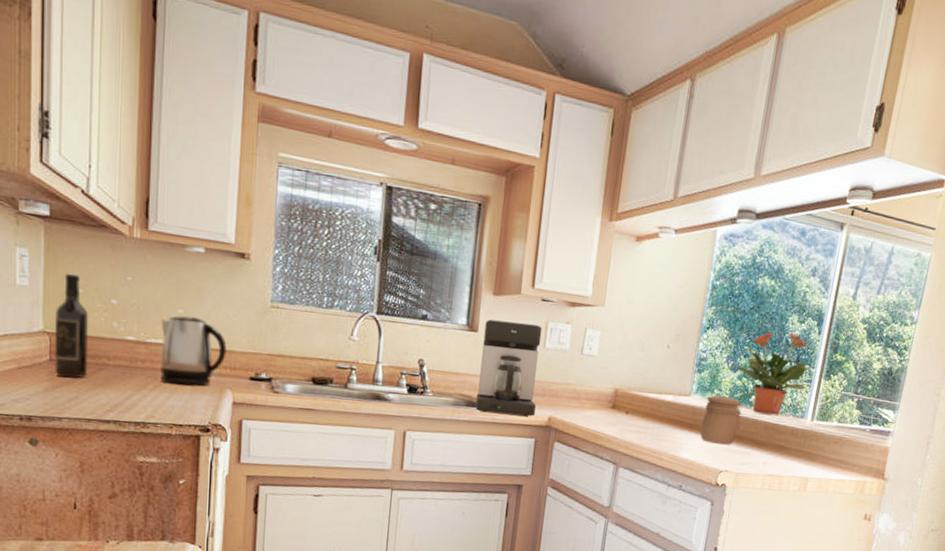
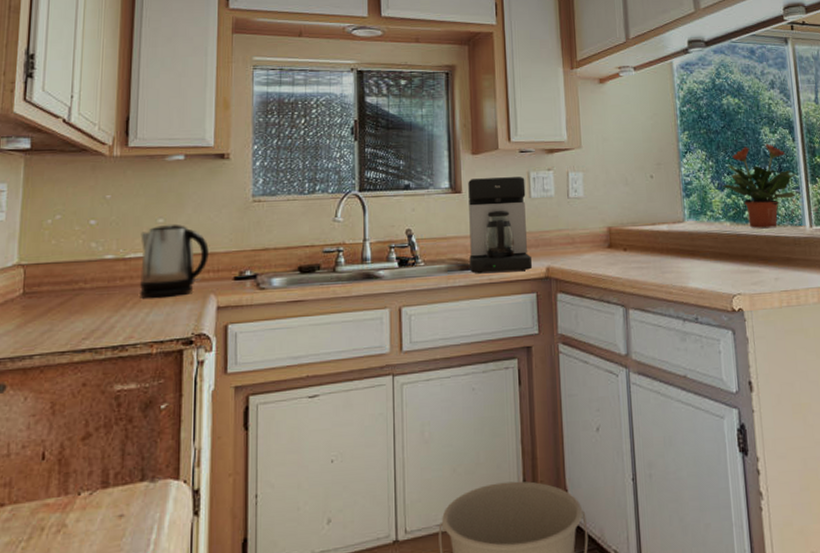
wine bottle: present [54,274,89,378] -> none [27,202,67,310]
jar: present [700,395,742,446] -> none [701,217,741,268]

